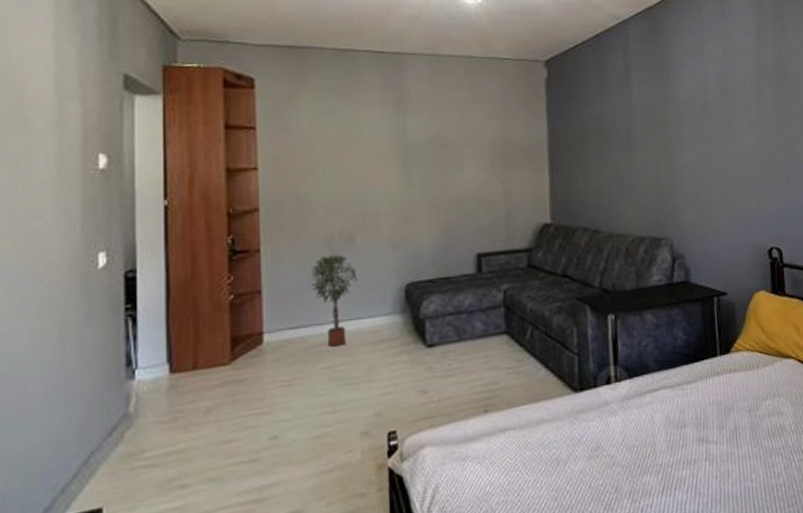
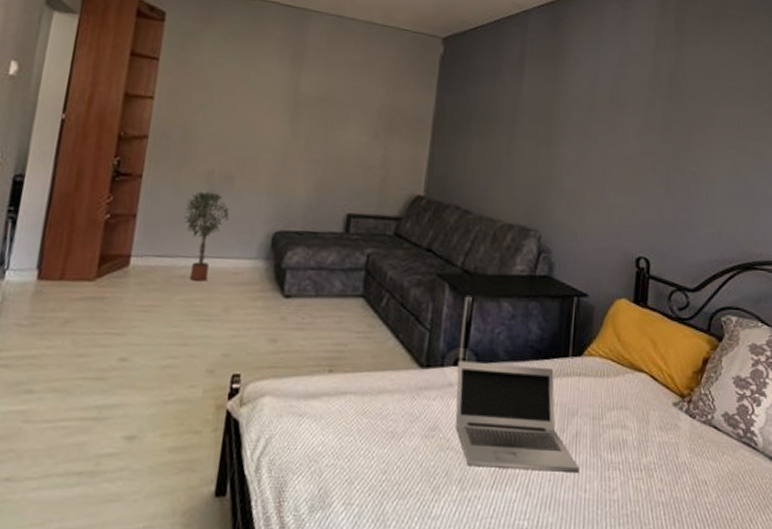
laptop: none [610,370,744,478] -> present [455,360,580,472]

